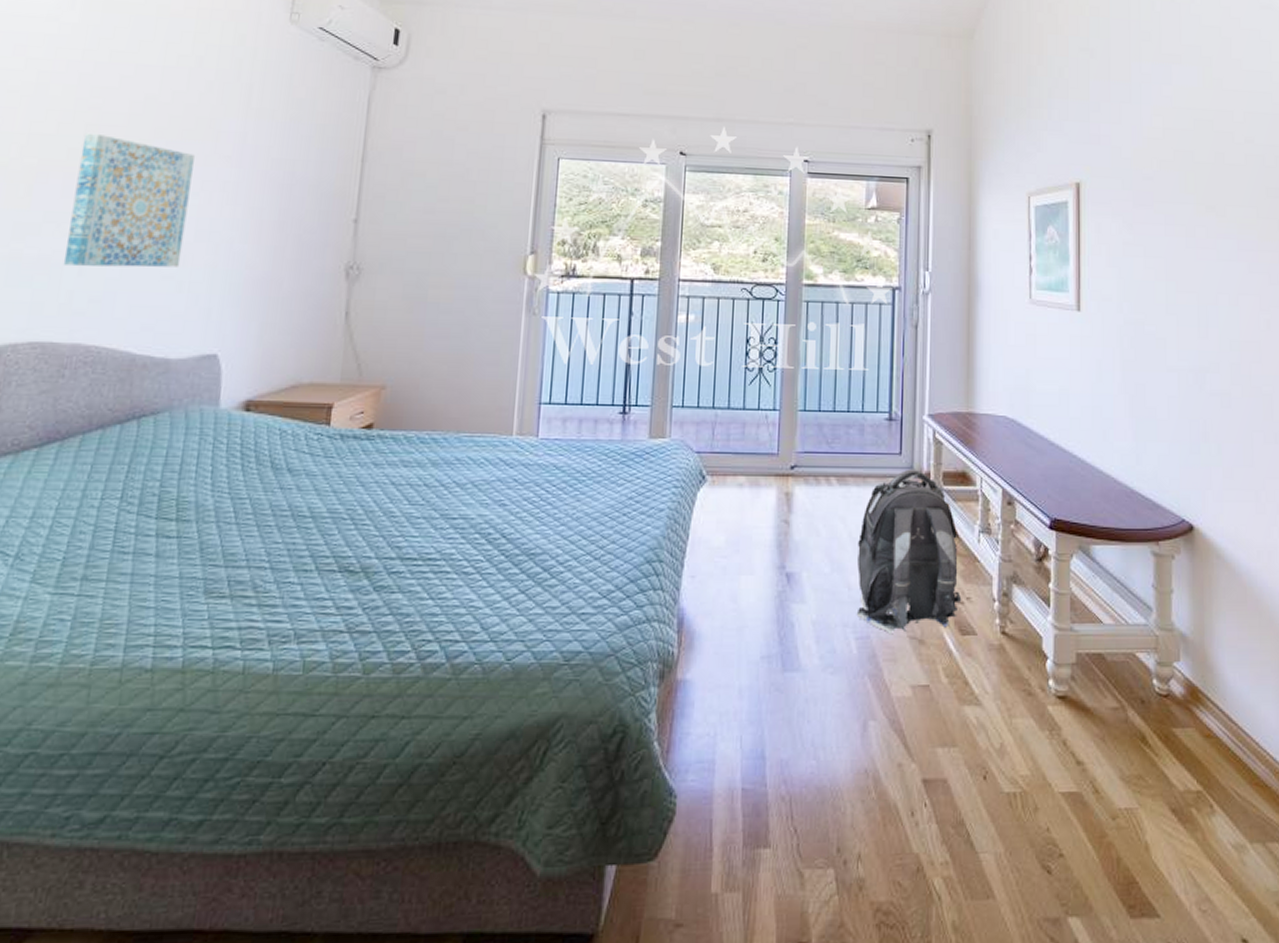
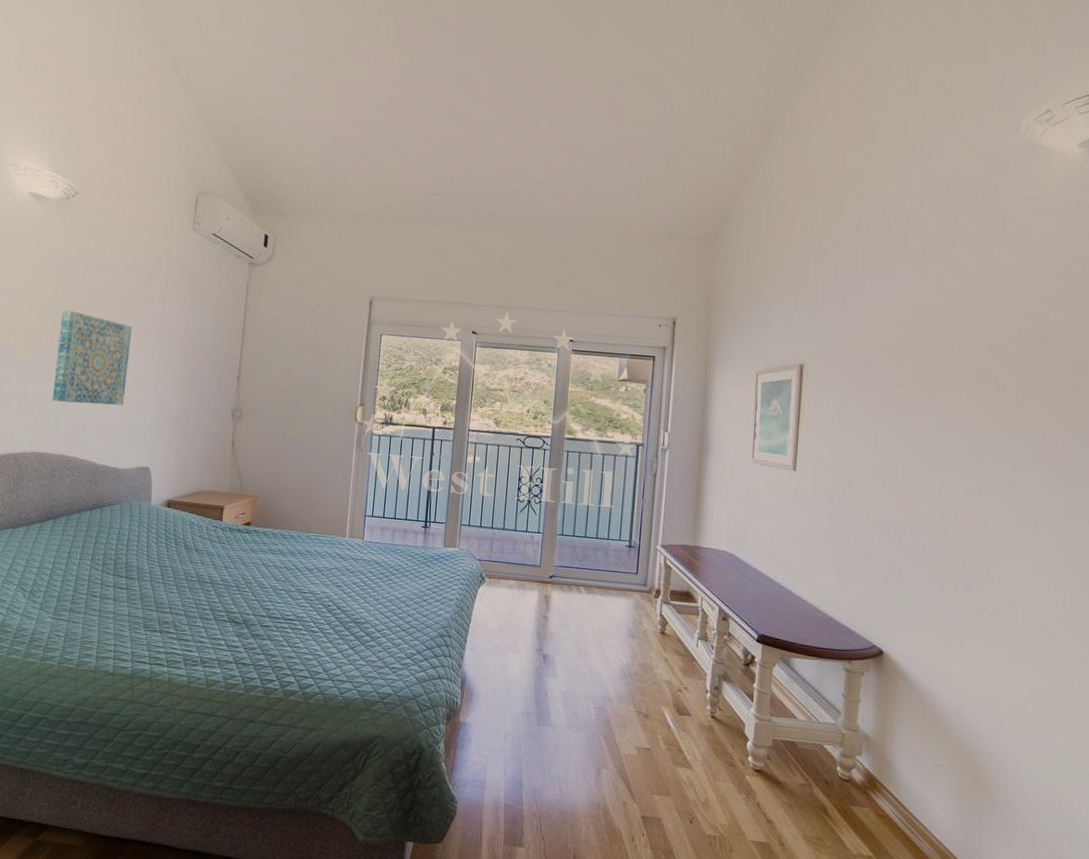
backpack: present [856,469,962,633] -> none [596,585,683,708]

